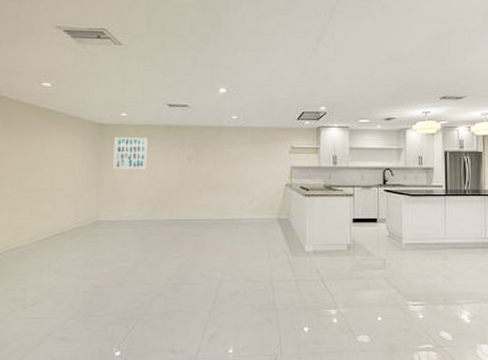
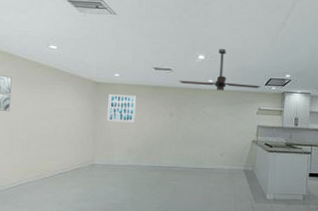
ceiling fan: none [198,79,293,128] -> present [180,48,261,91]

